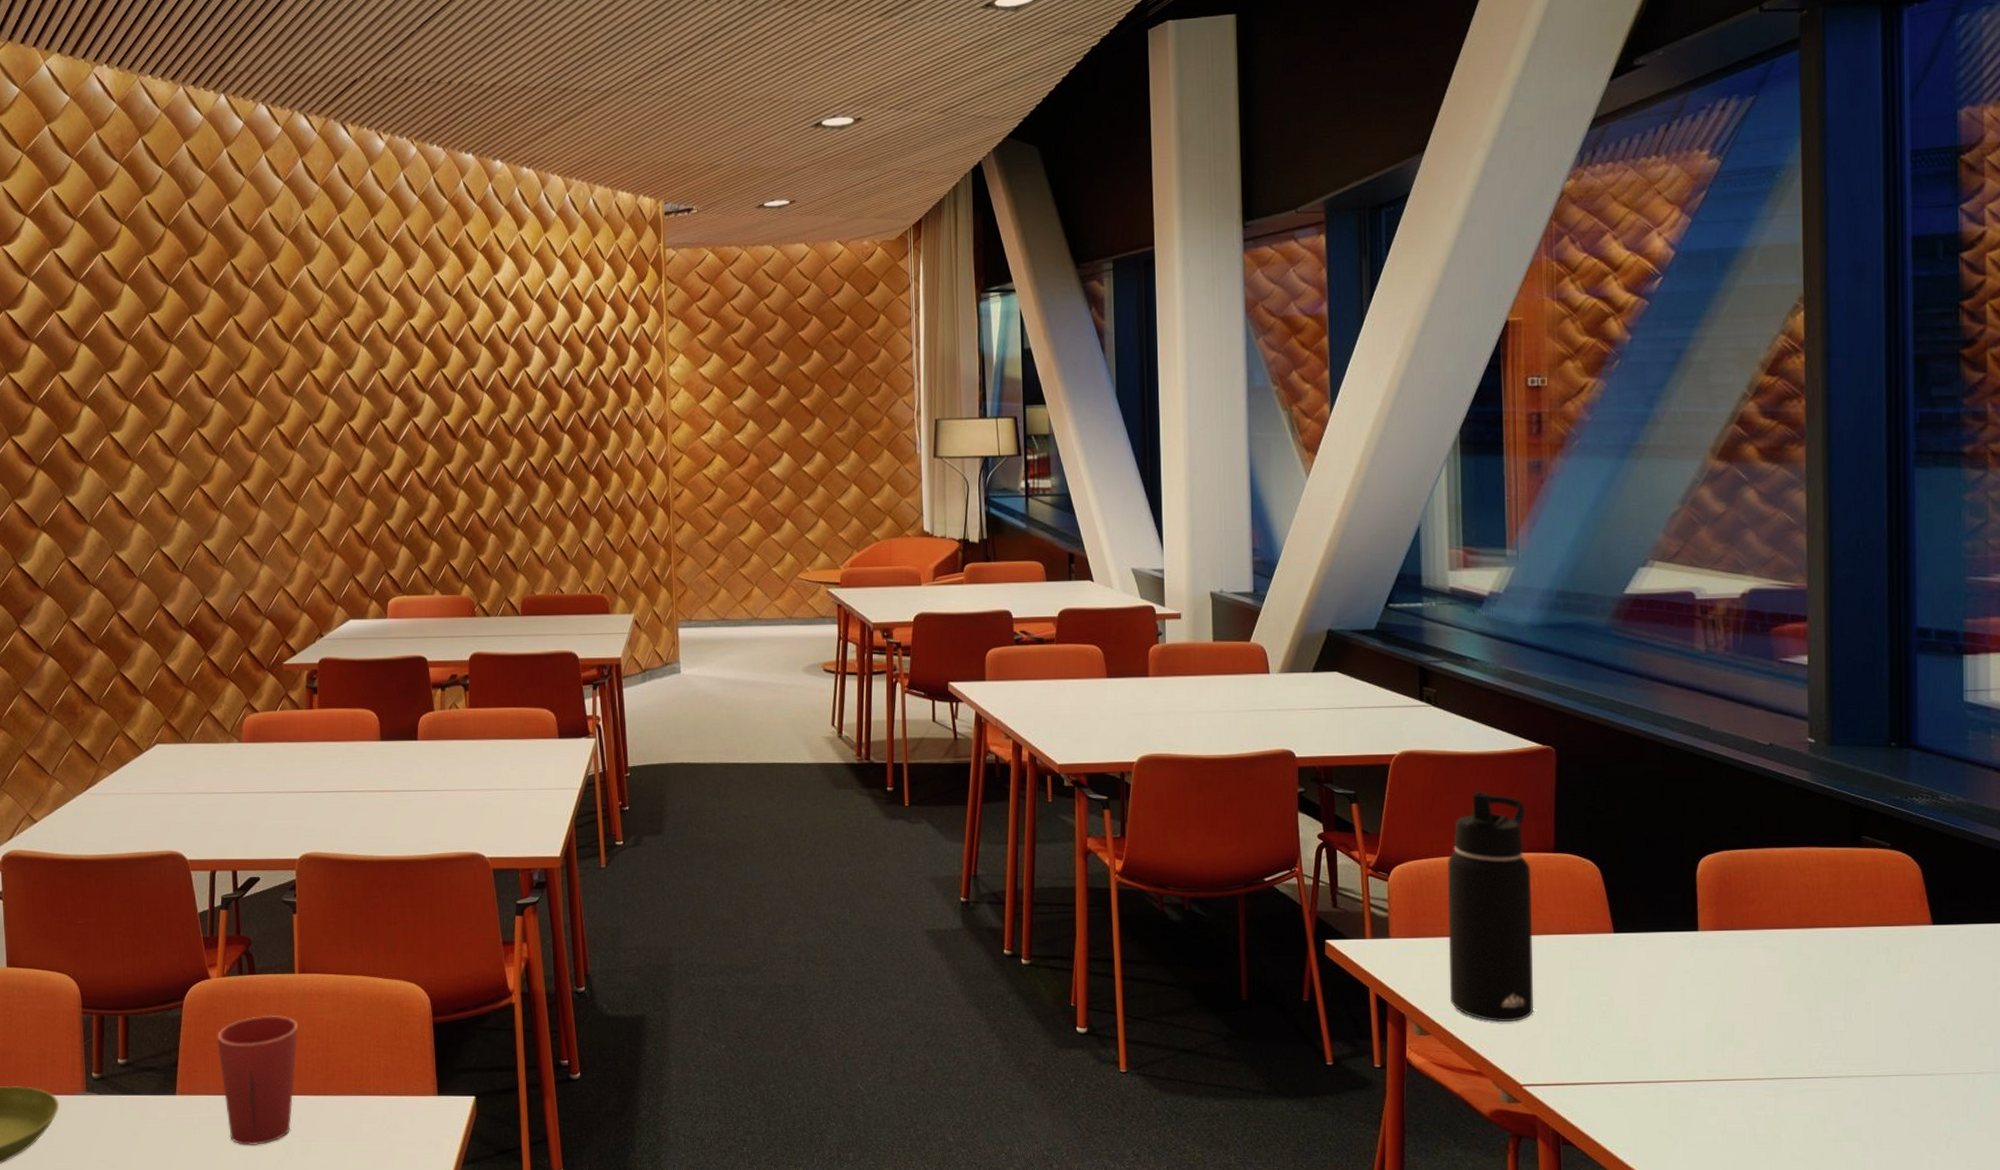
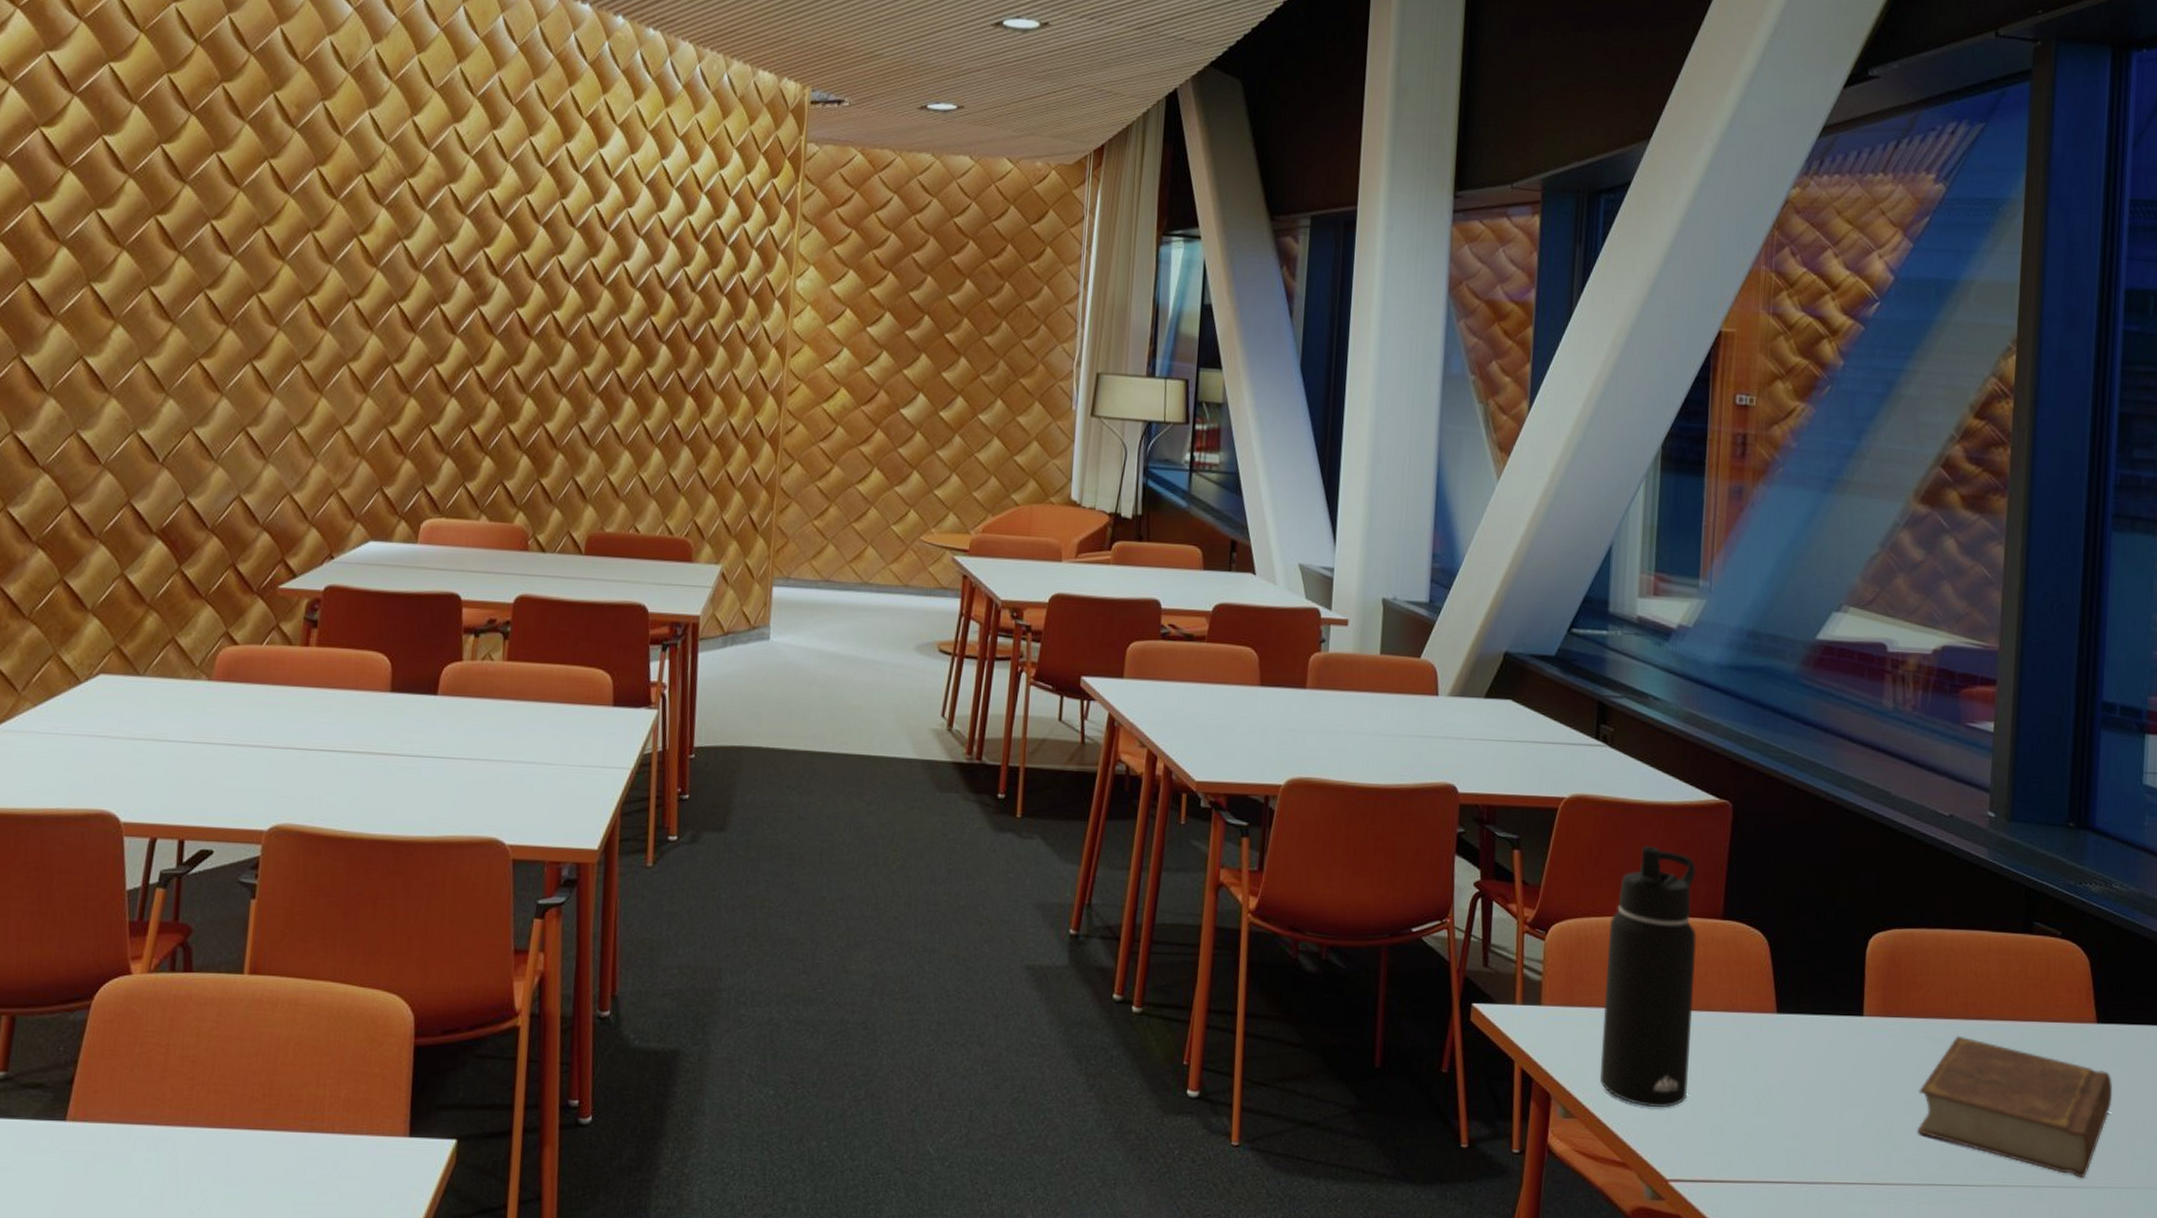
cup: present [216,1015,299,1146] -> none [129,1024,240,1191]
book: none [1758,943,1953,1066] -> present [1916,1035,2113,1178]

